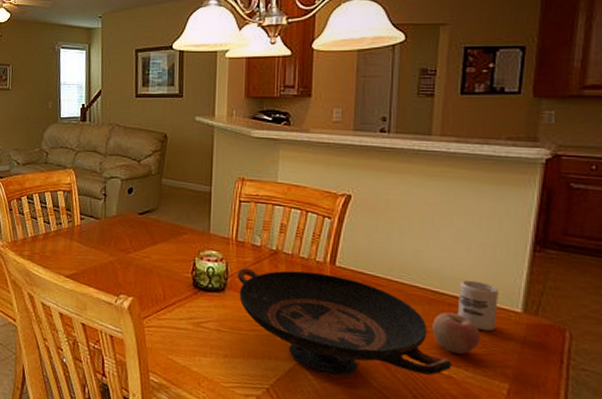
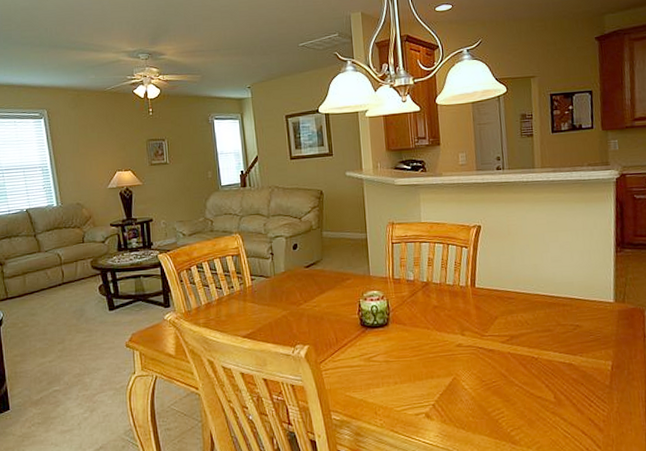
decorative bowl: present [237,268,451,378] -> none [396,295,571,384]
apple: present [432,311,480,354] -> none [552,311,588,344]
cup: present [457,280,498,332] -> none [568,282,598,322]

